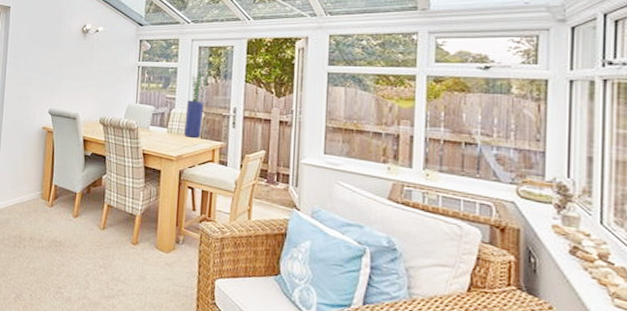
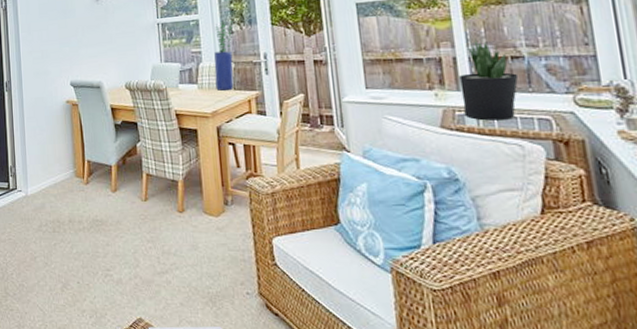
planter: none [412,120,469,201] -> present [459,38,519,121]

